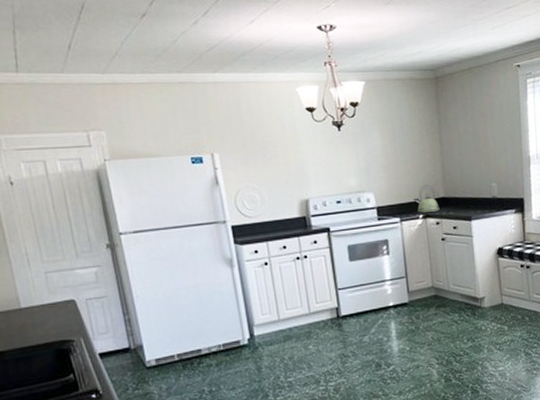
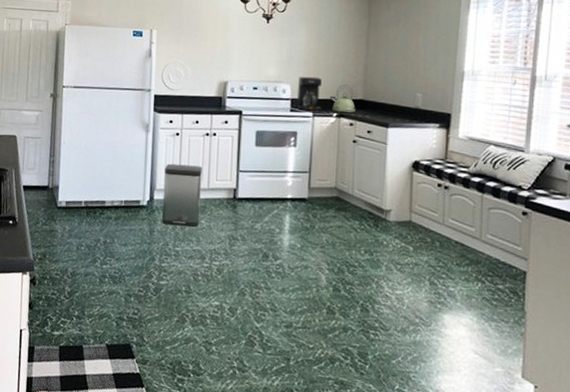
pedal bin: none [259,292,307,359] -> present [162,163,203,227]
coffee maker: none [380,181,408,217] -> present [296,76,322,111]

